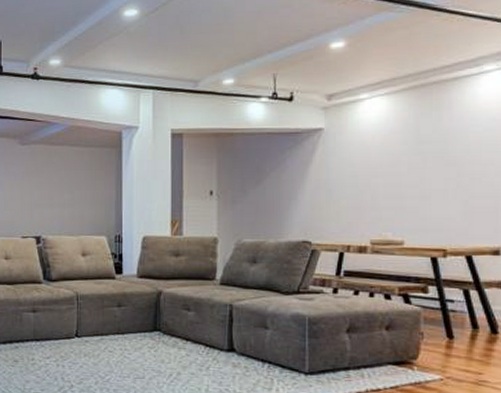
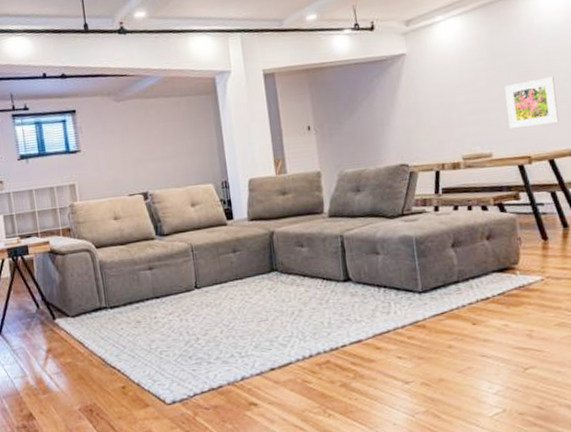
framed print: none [426,169,483,218] -> present [505,76,559,128]

